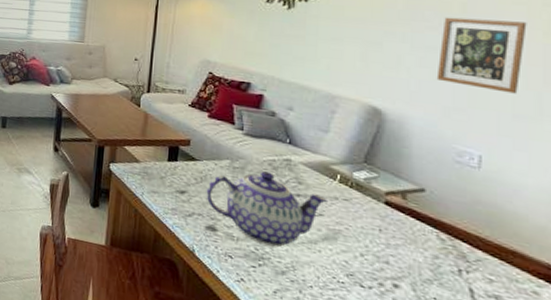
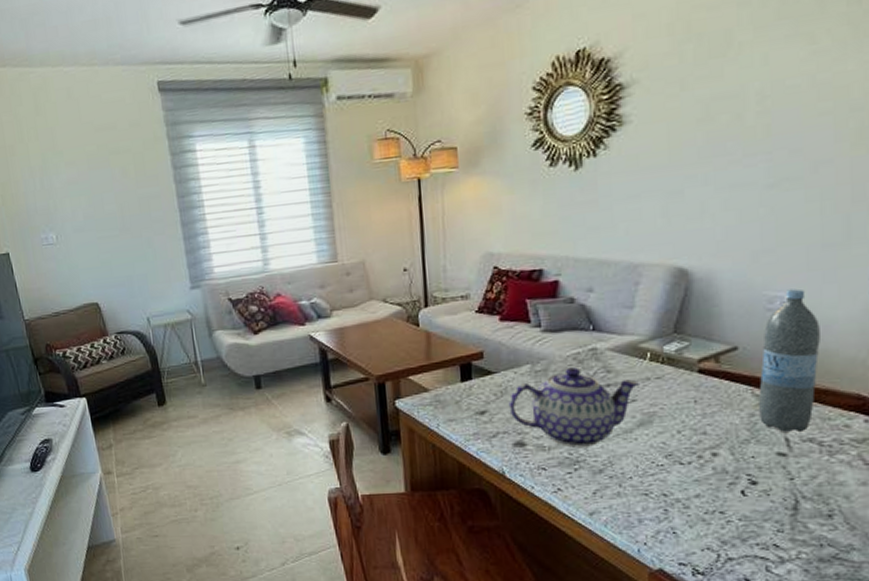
picture frame: present [436,17,527,94] -> none [743,135,834,223]
water bottle: none [444,148,509,287] -> present [759,288,820,433]

